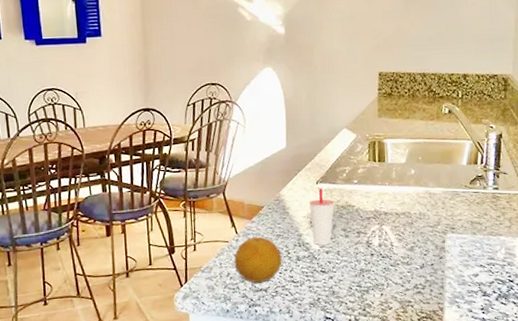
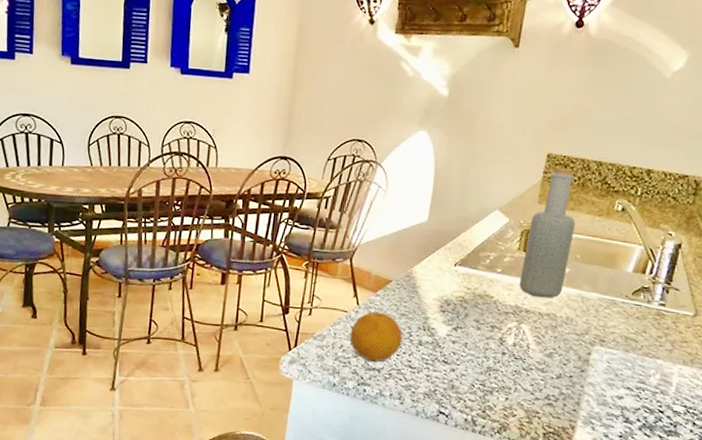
cup: present [308,187,336,246] -> none [440,270,472,335]
bottle: none [374,82,413,200] -> present [519,167,576,298]

